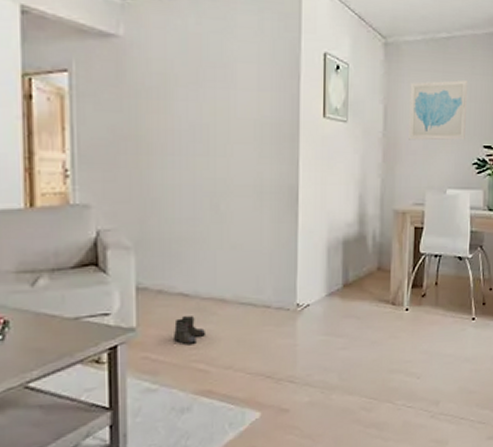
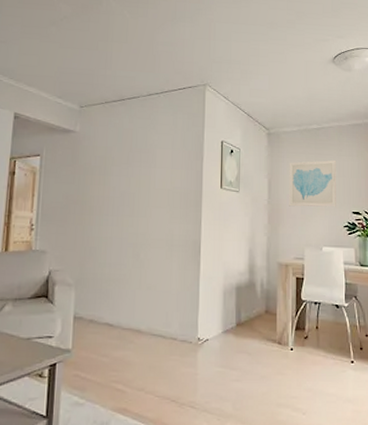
boots: present [172,316,205,345] -> none [98,343,124,368]

